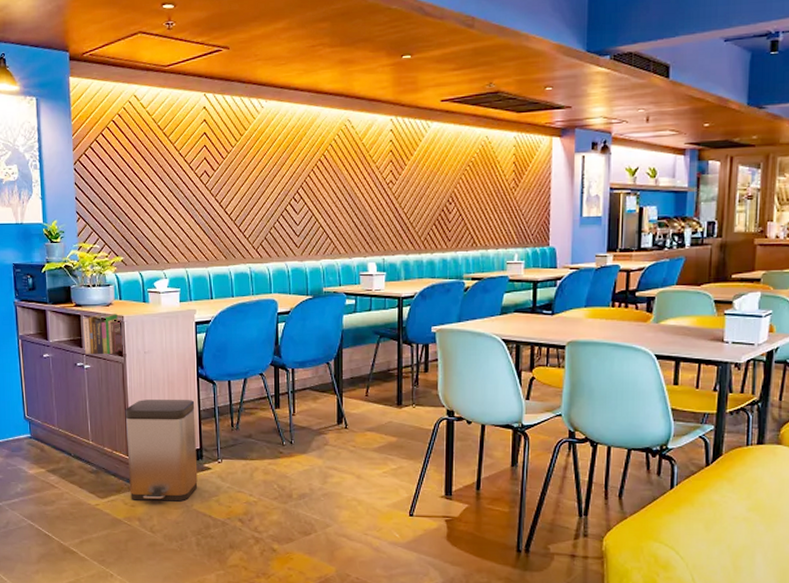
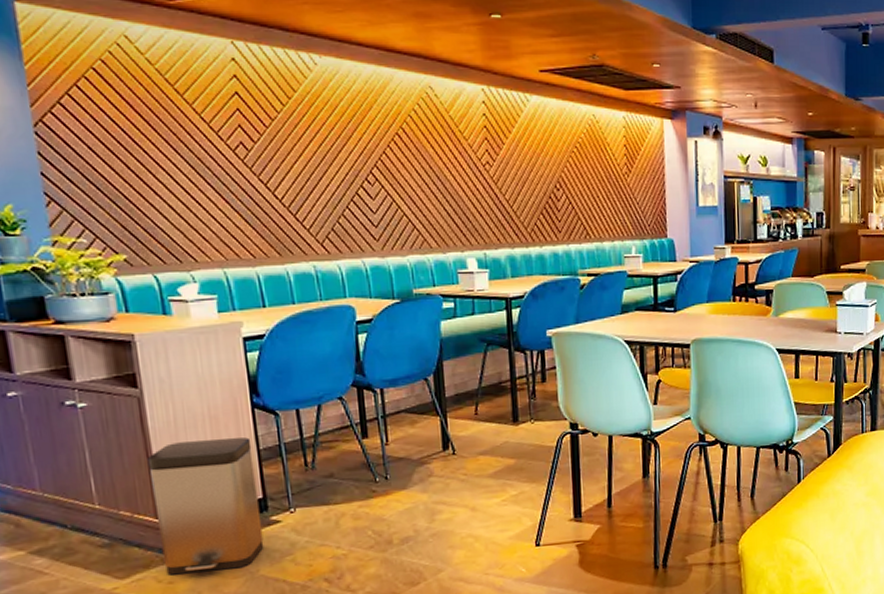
books: present [83,314,123,355] -> none [69,331,138,390]

